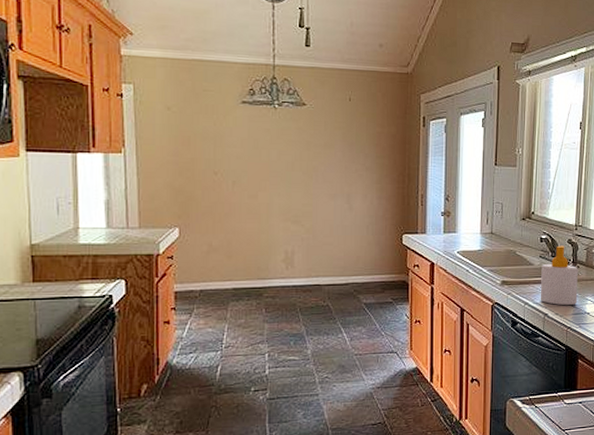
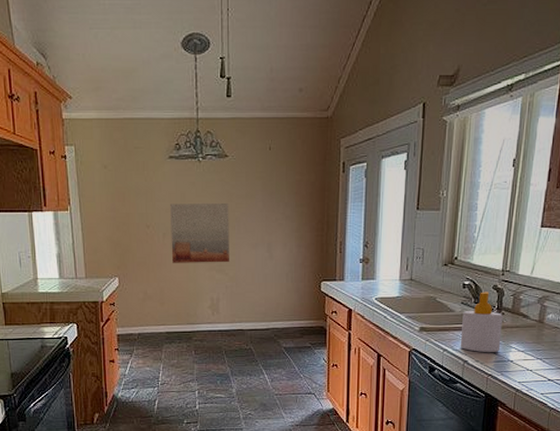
wall art: none [241,150,306,214] -> present [170,204,229,263]

